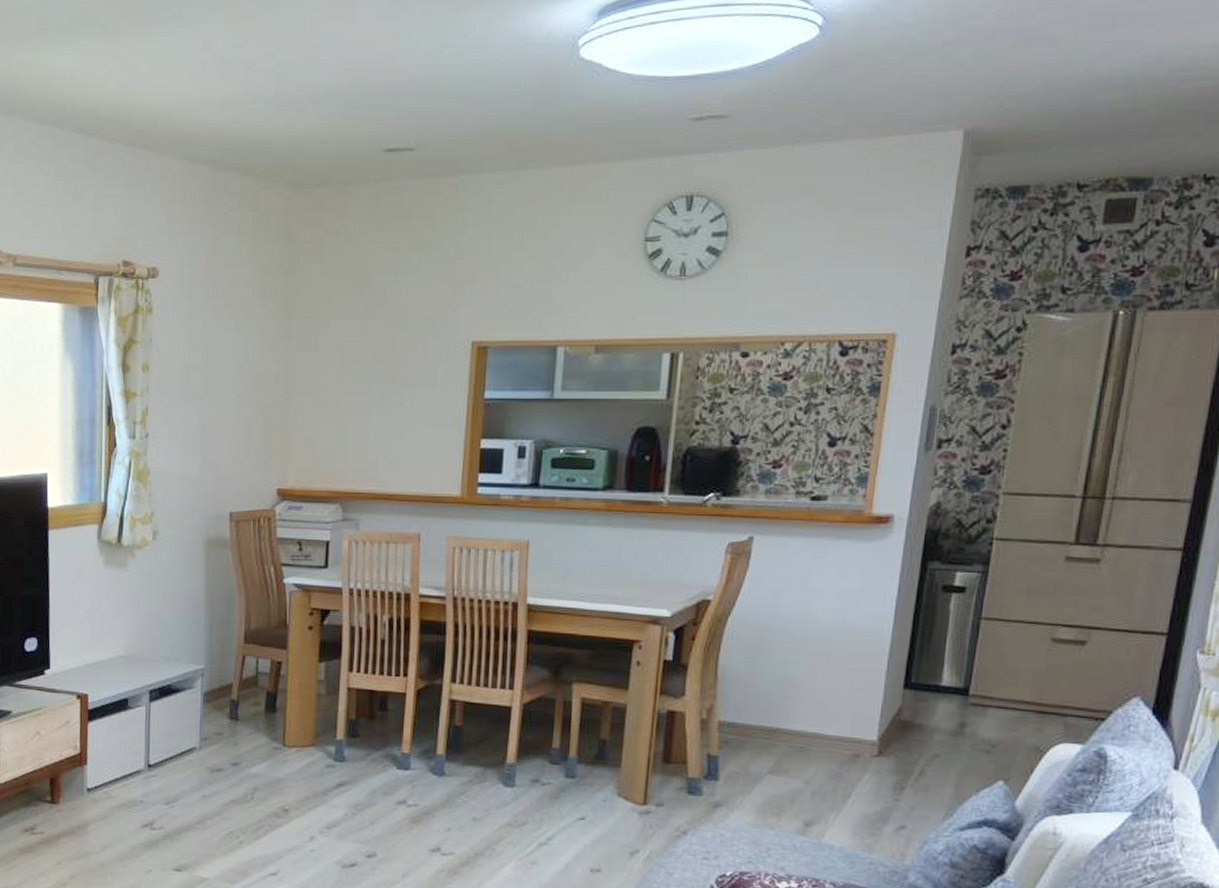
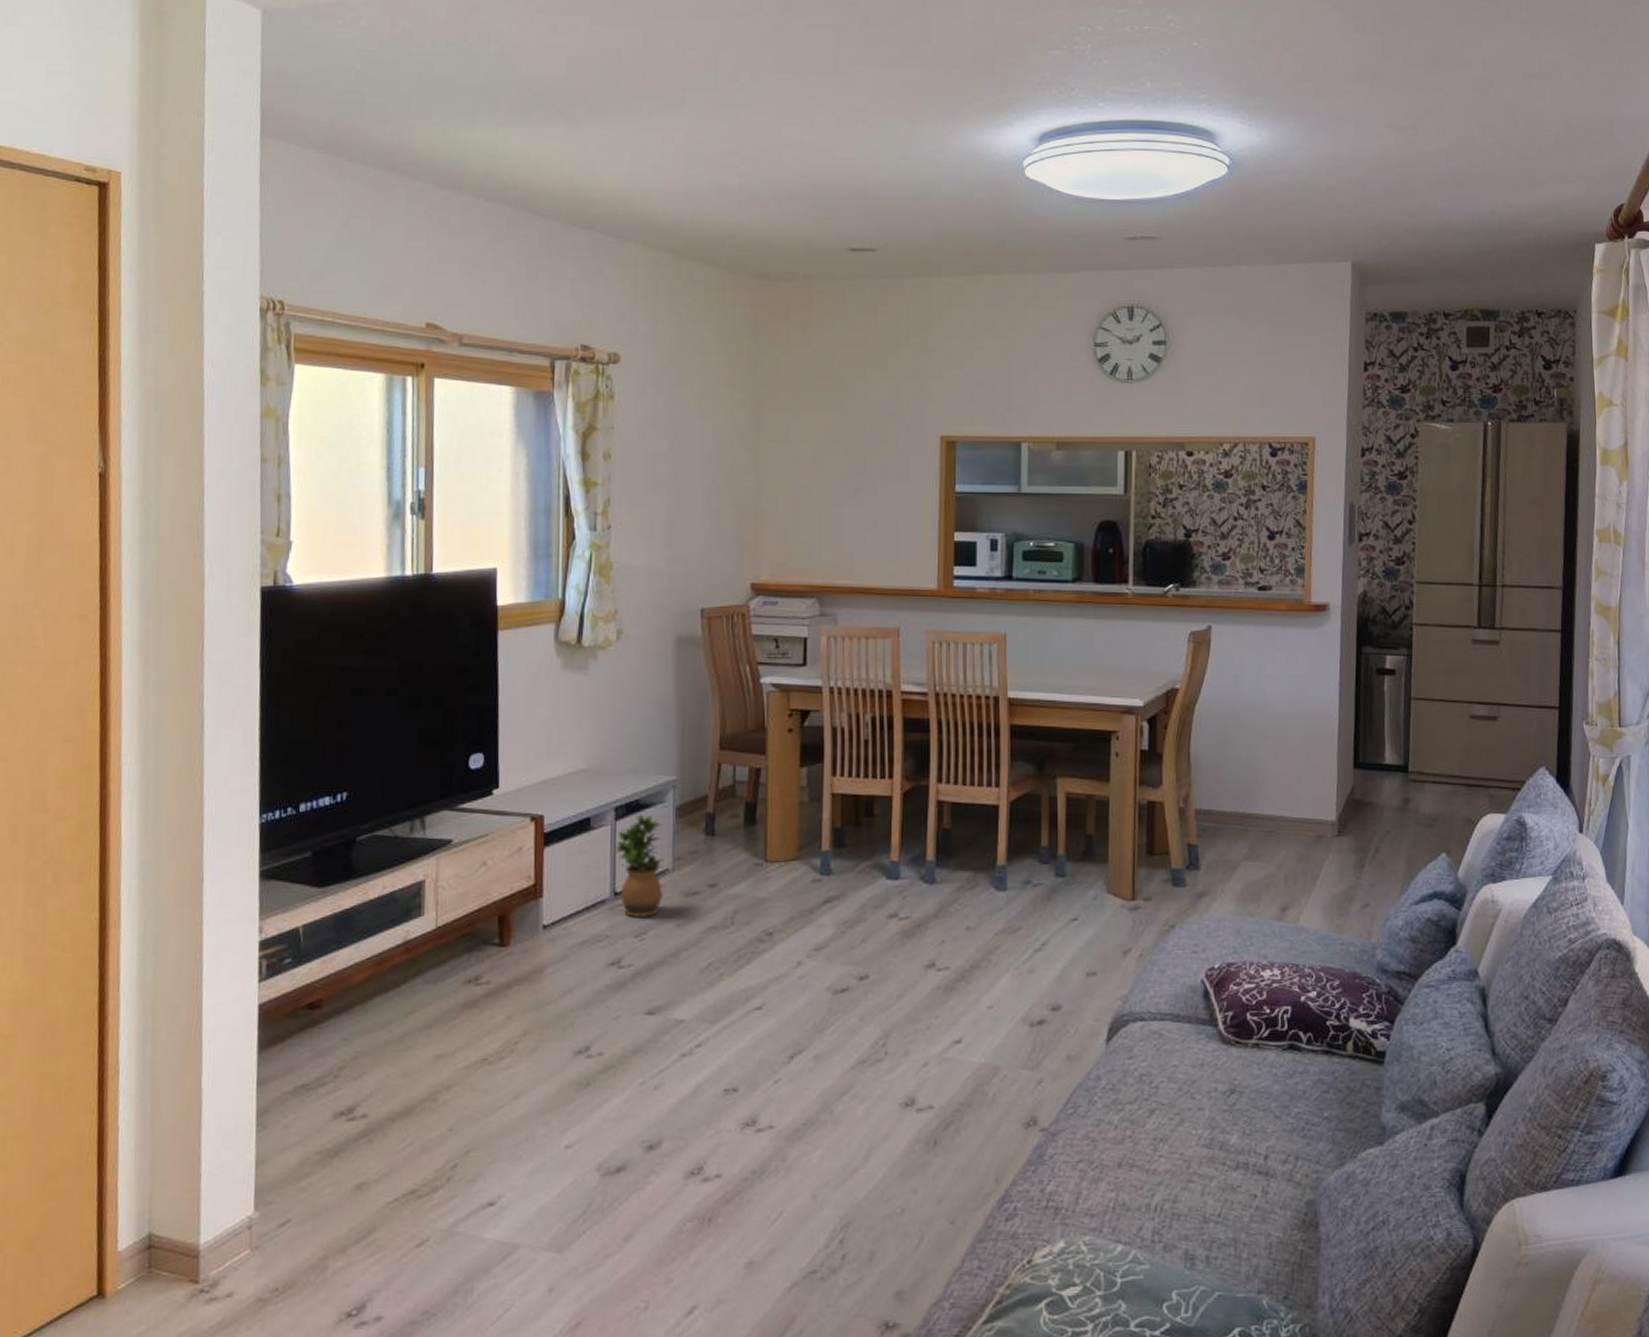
potted plant: none [148,696,191,789] -> present [614,813,664,918]

